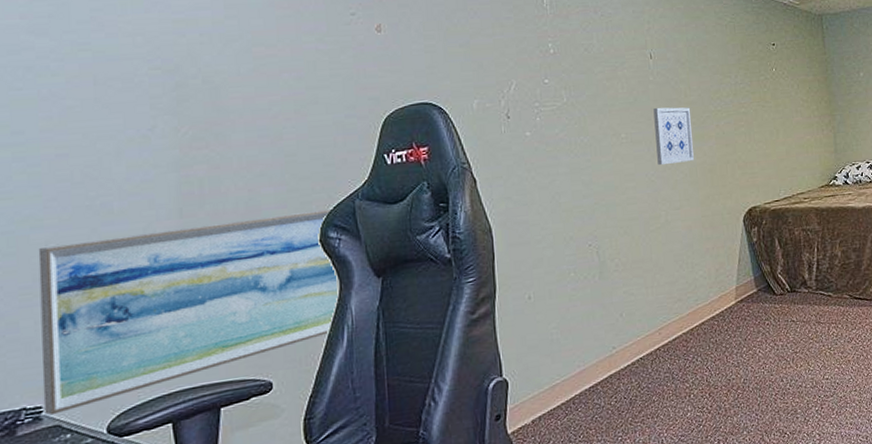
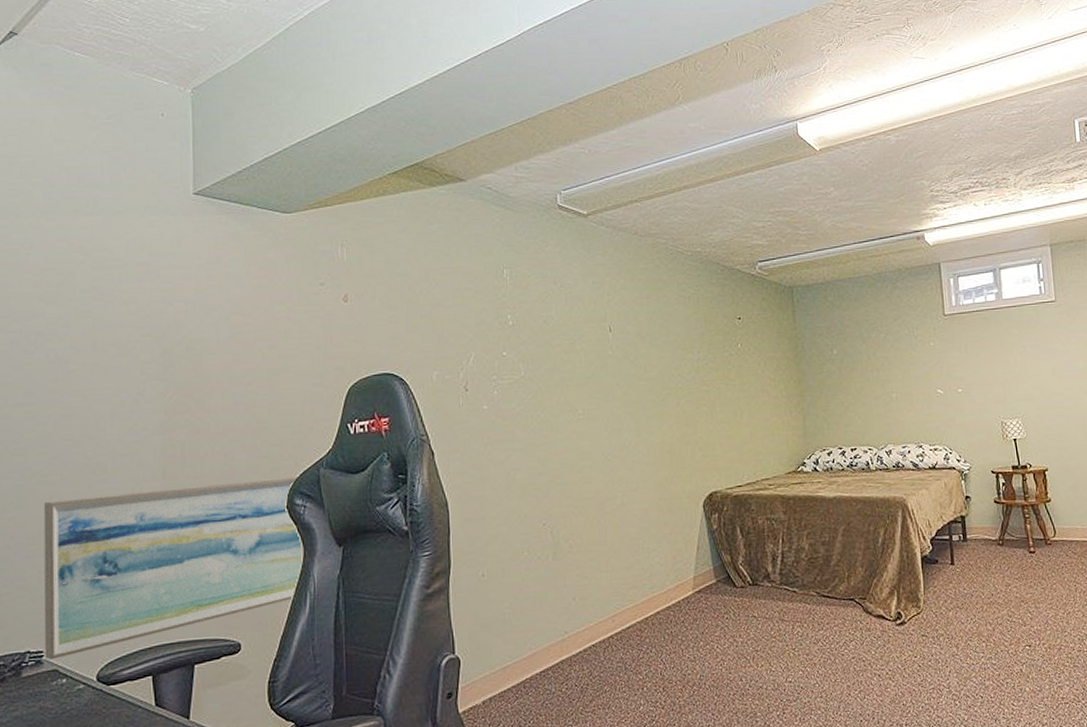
wall art: present [653,107,694,166] -> none [611,383,652,444]

